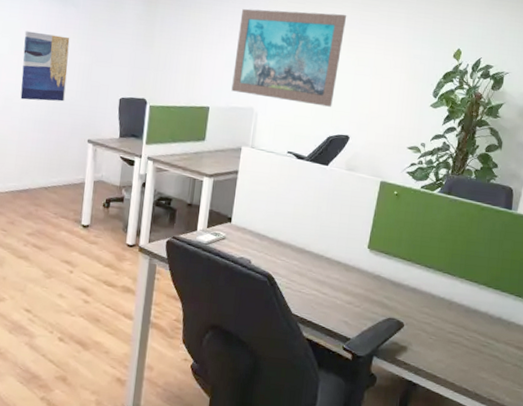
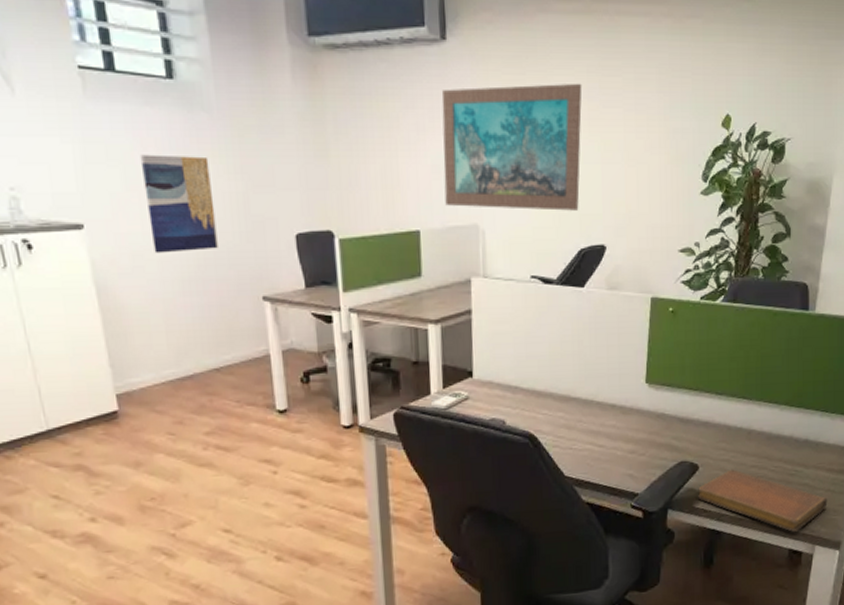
notebook: none [400,332,514,396] -> present [698,469,828,532]

